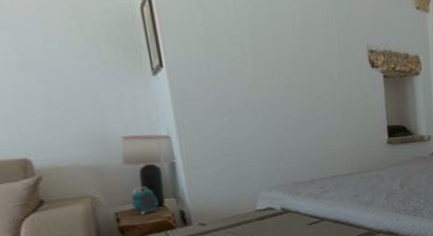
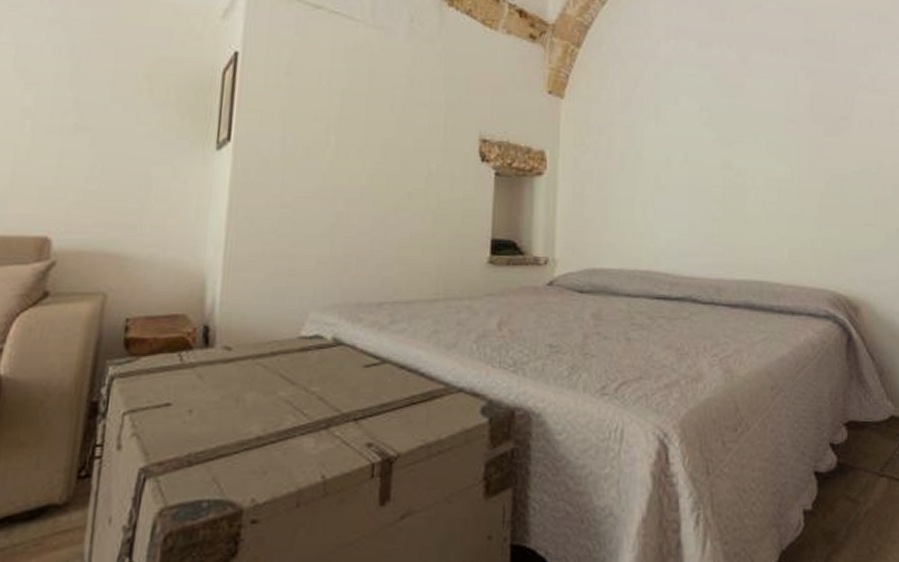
table lamp: present [120,134,176,207] -> none [152,219,219,317]
alarm clock: present [130,187,158,216] -> none [147,288,181,327]

